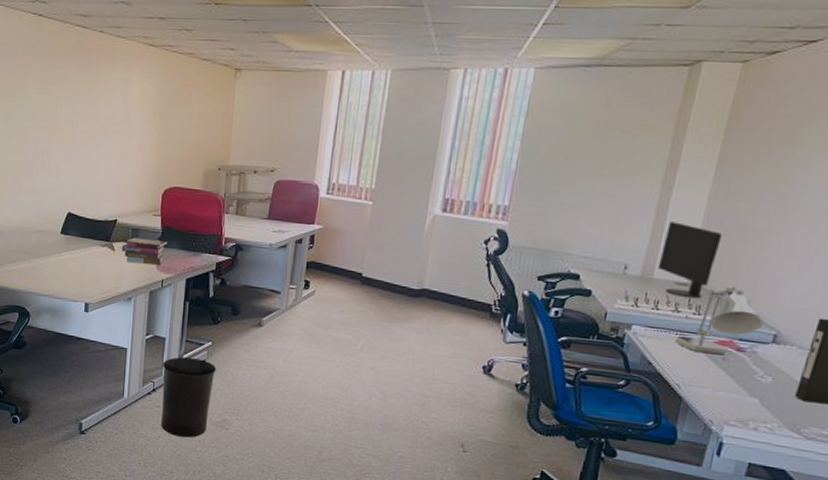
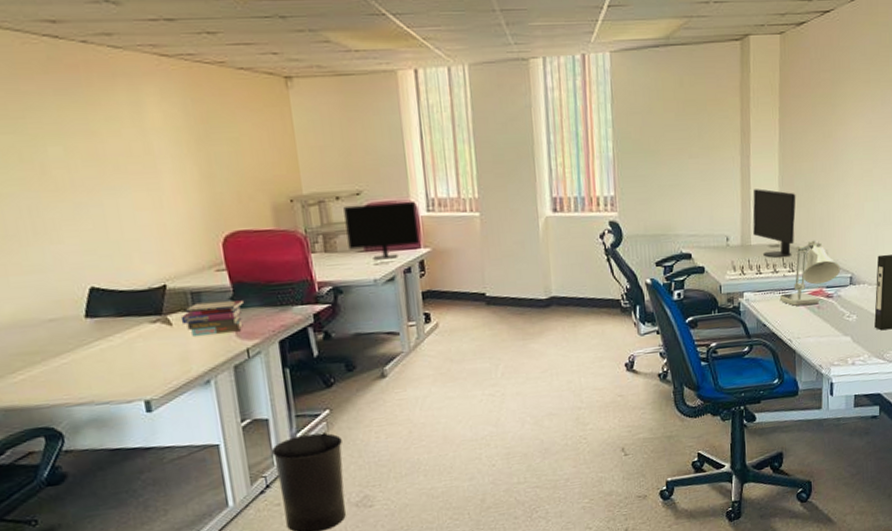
monitor: none [255,179,319,230] -> present [343,201,421,261]

